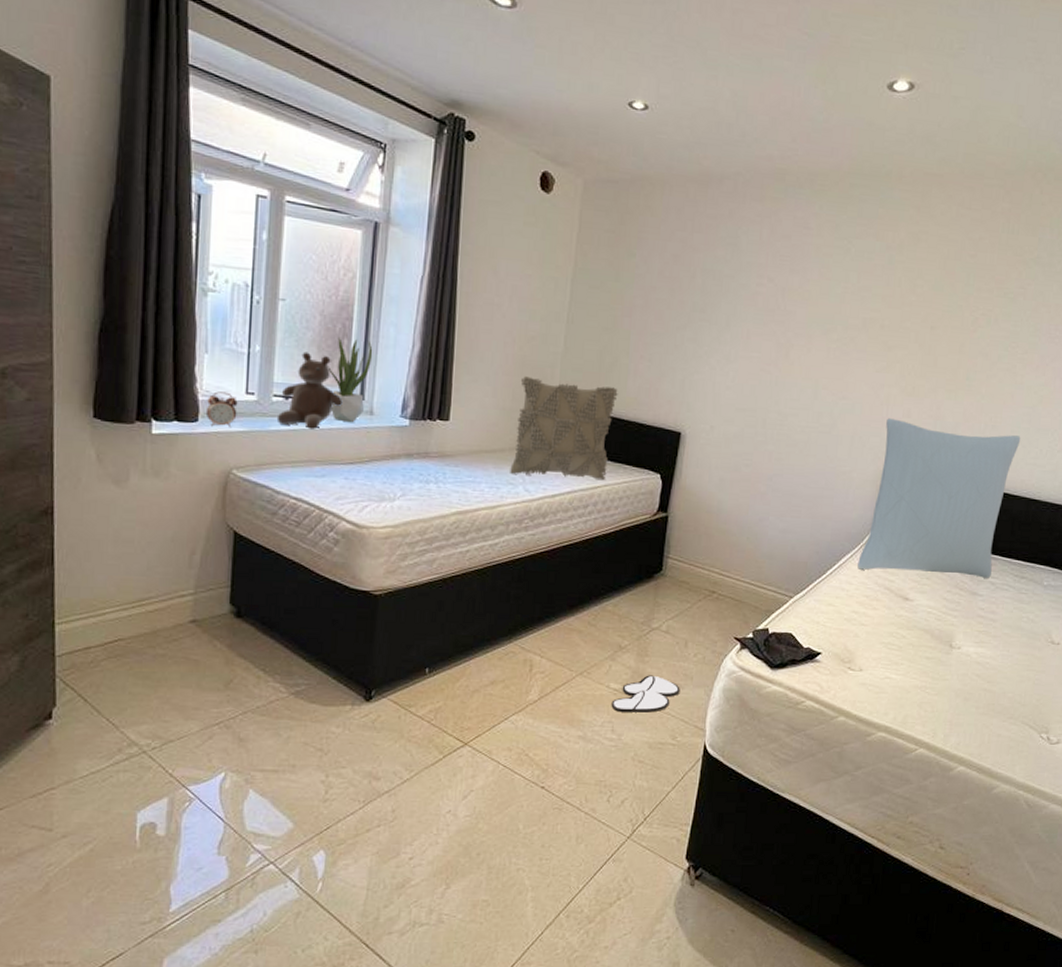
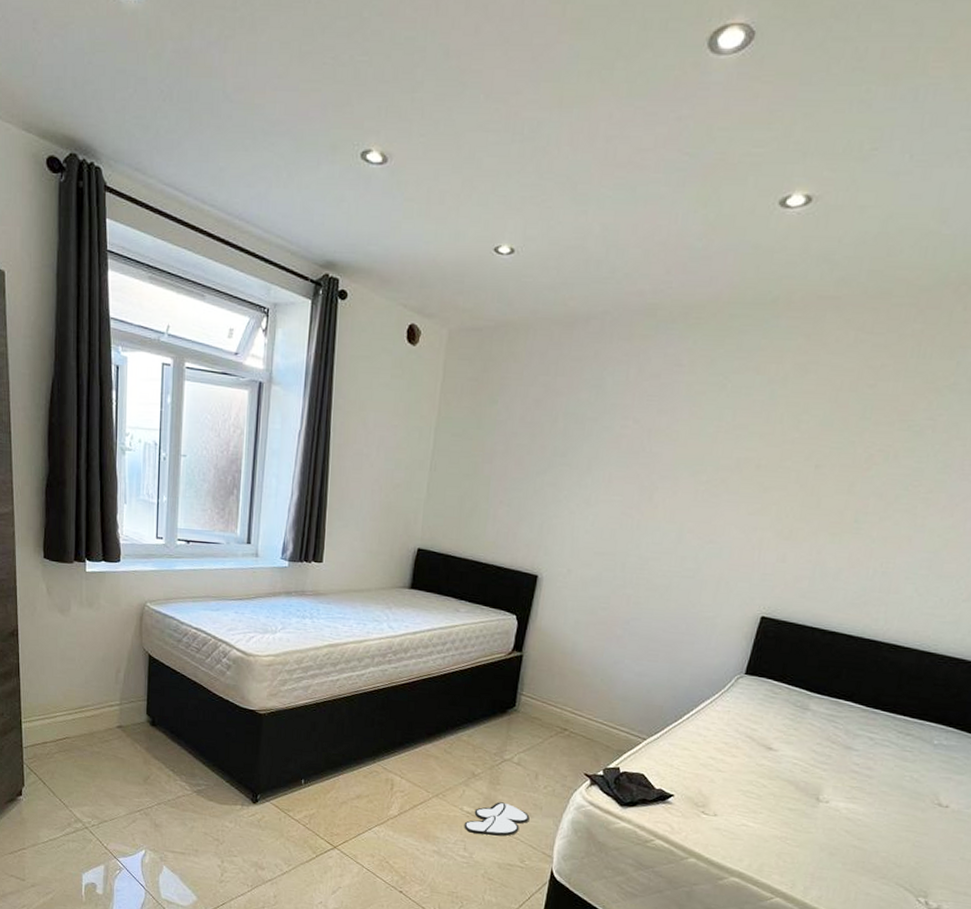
alarm clock: present [205,391,238,428] -> none [125,536,150,568]
teddy bear: present [276,351,343,431] -> none [180,501,233,570]
potted plant: present [327,336,373,423] -> none [220,487,258,564]
pillow: present [510,376,618,479] -> none [376,521,477,619]
pillow: present [857,418,1021,578] -> none [717,563,917,733]

